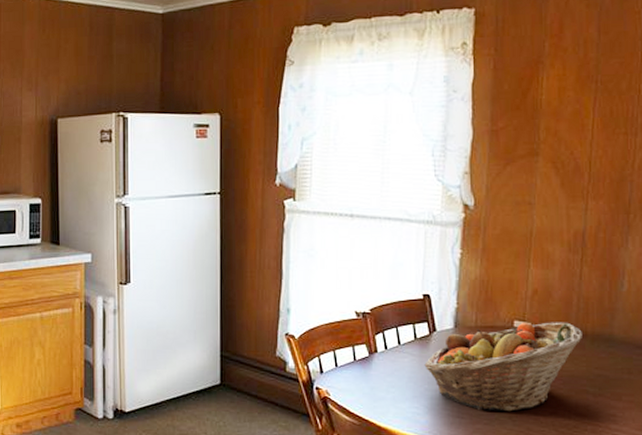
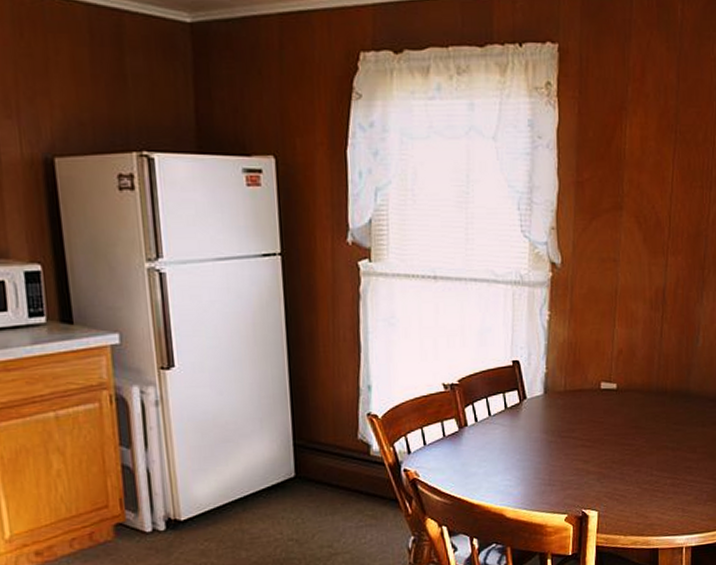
fruit basket: present [424,322,582,412] -> none [515,380,663,477]

